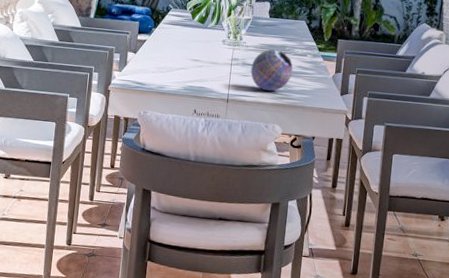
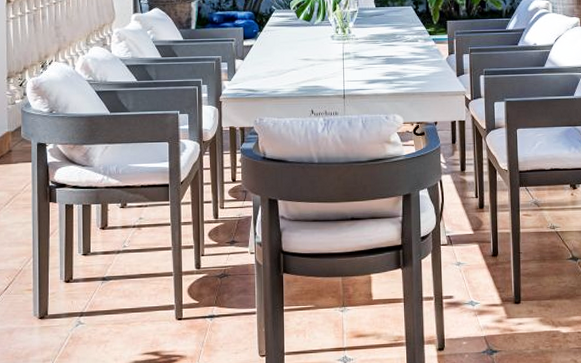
decorative ball: present [250,49,293,92] -> none [364,38,406,82]

